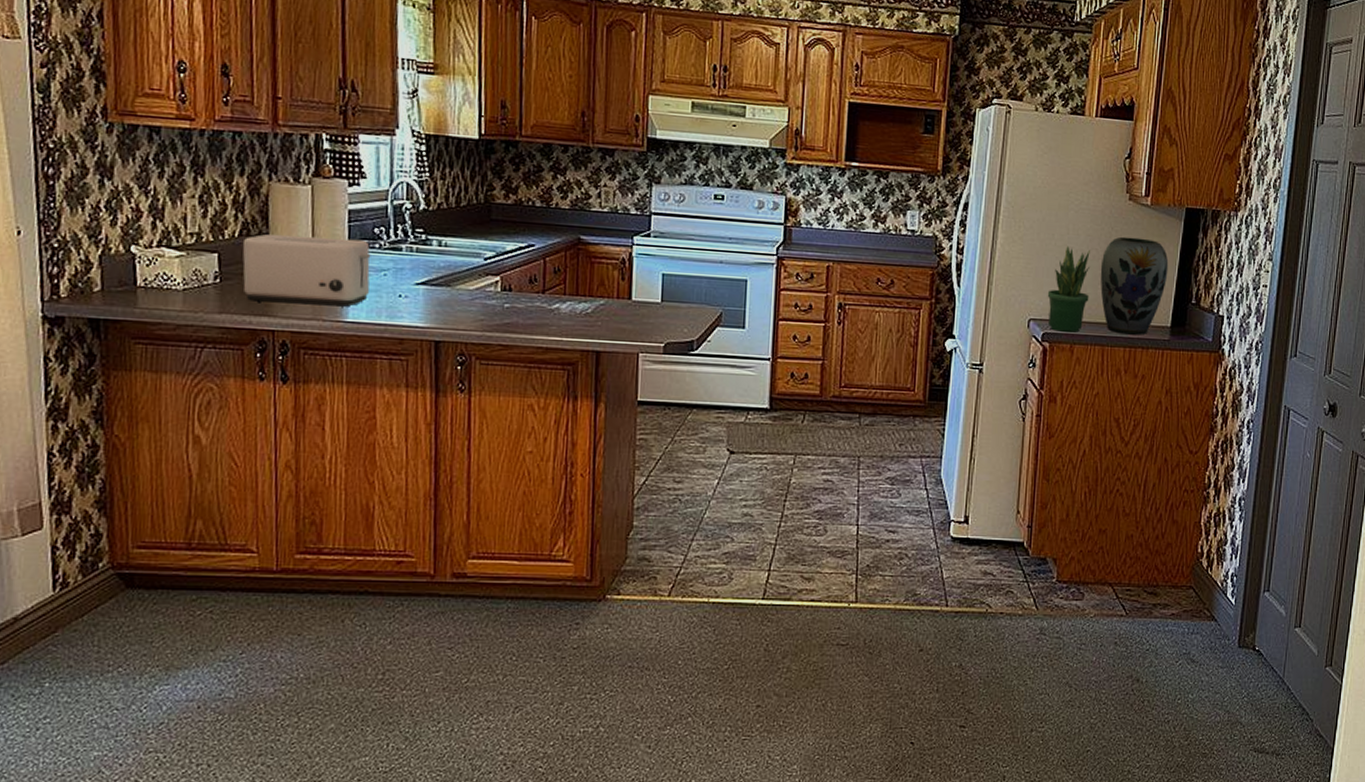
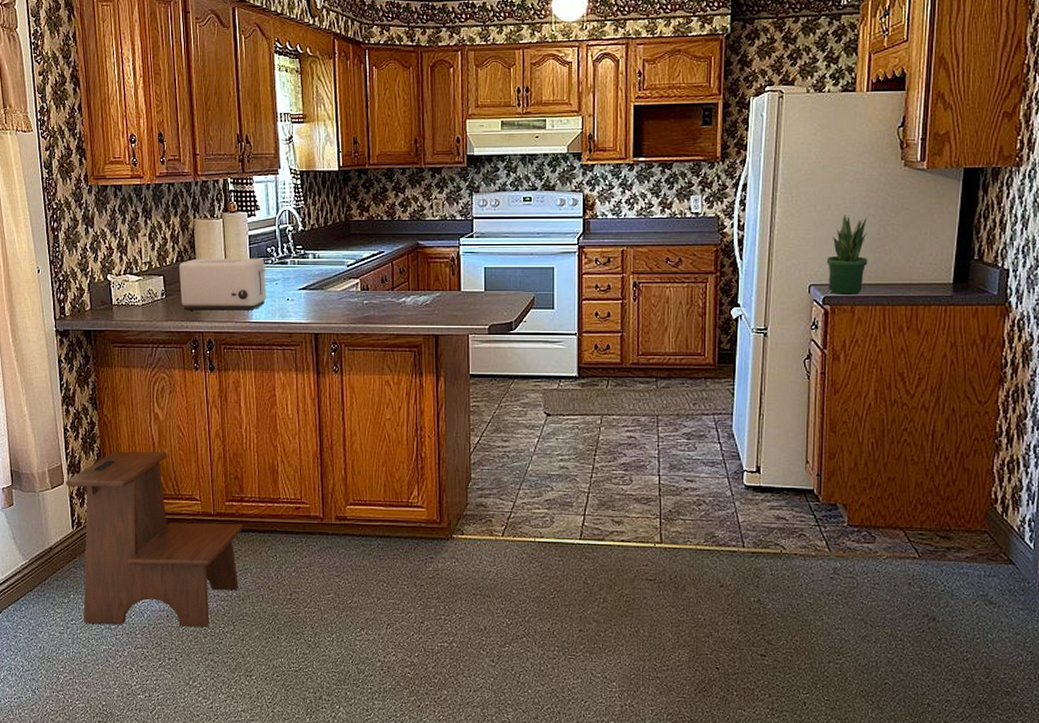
step stool: none [45,485,320,721] -> present [65,451,244,627]
vase: present [1101,236,1169,335] -> none [879,201,948,293]

